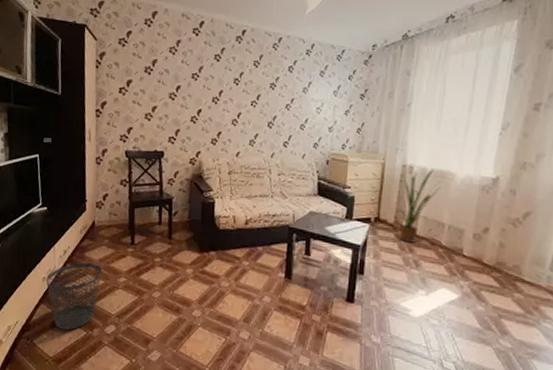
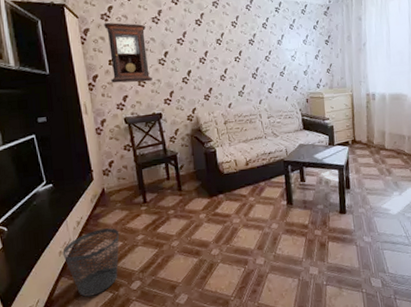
pendulum clock: none [119,47,161,116] -> present [104,22,153,83]
house plant: present [397,169,442,243] -> none [365,94,399,156]

